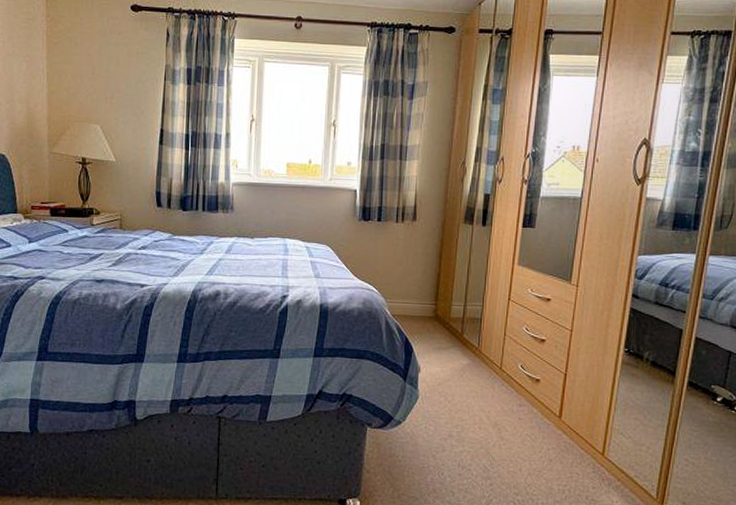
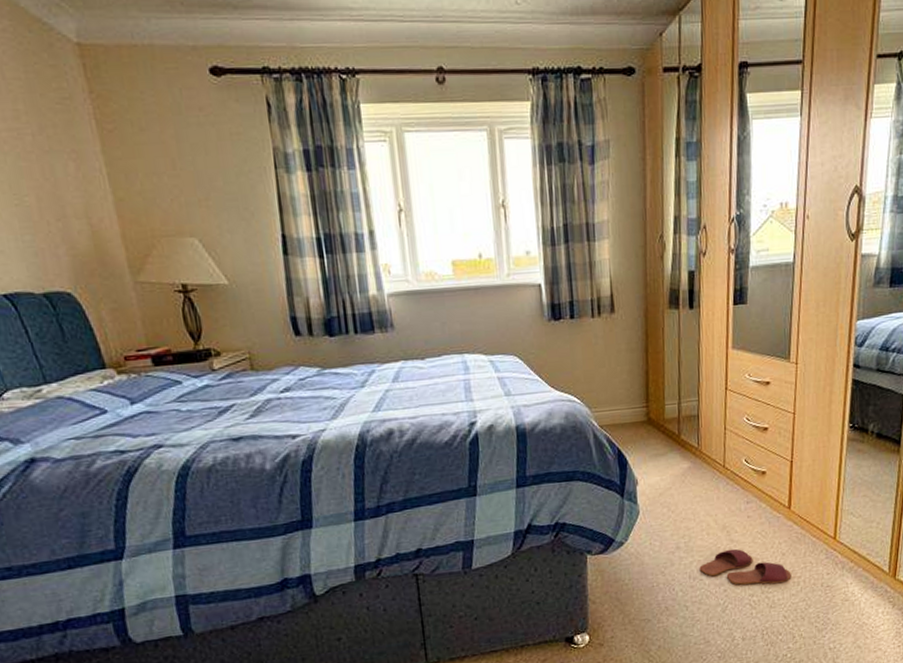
slippers: none [468,446,557,488] -> present [699,548,791,585]

